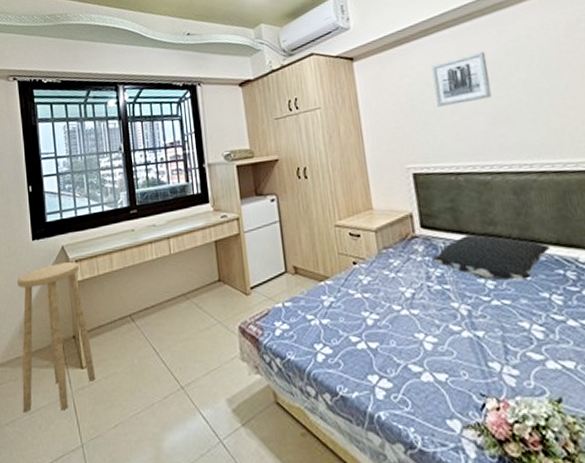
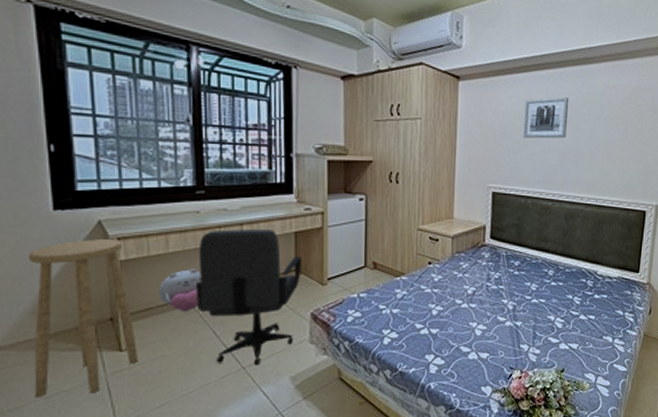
plush toy: none [107,285,140,327] -> present [158,269,201,311]
office chair: none [135,241,225,386] -> present [195,229,302,366]
pillow: present [432,234,551,281] -> none [494,248,581,285]

